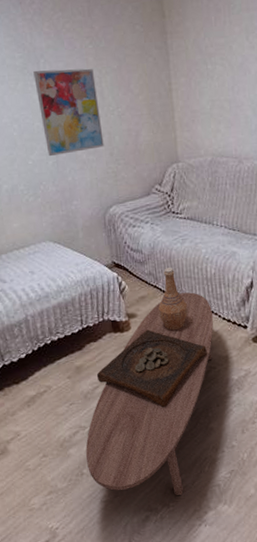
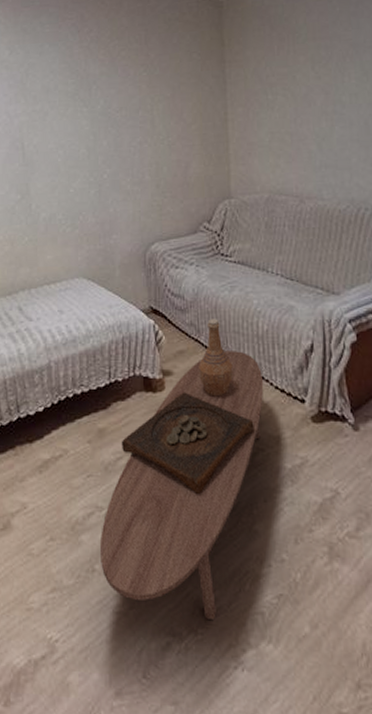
wall art: present [33,68,104,157] -> none [84,95,151,186]

